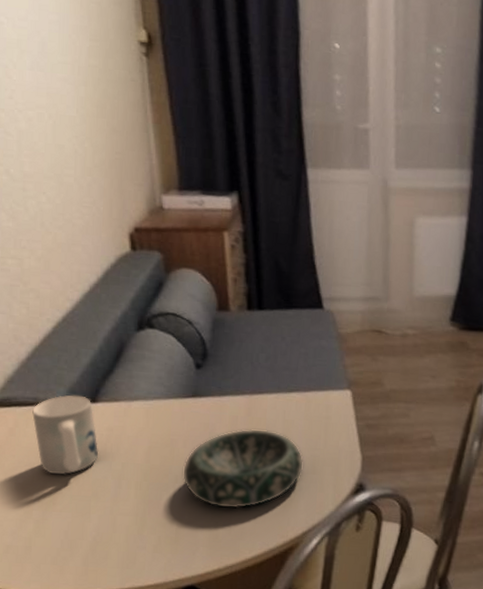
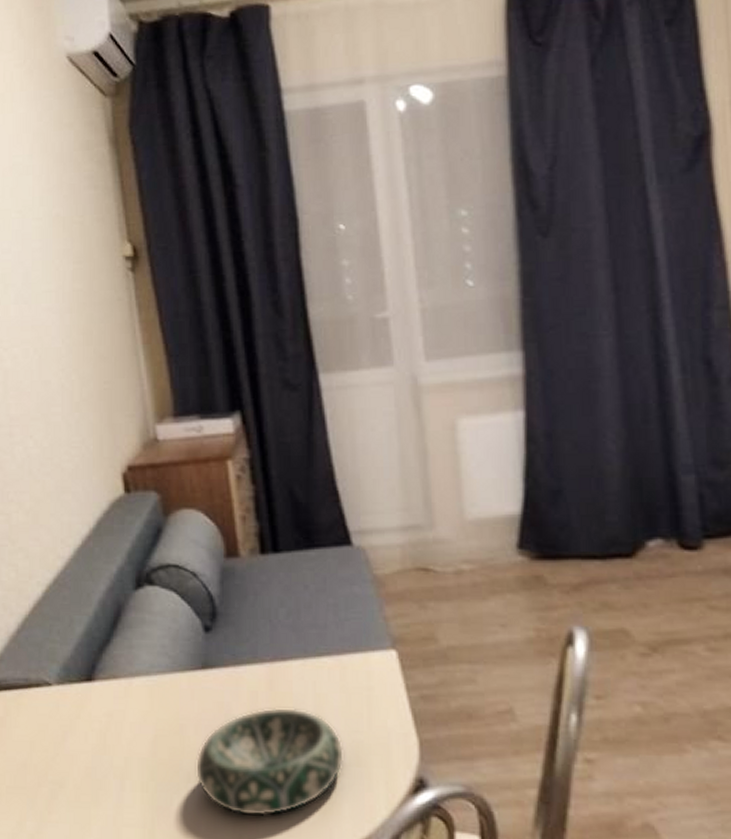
mug: present [32,395,99,475] -> none [24,673,98,775]

